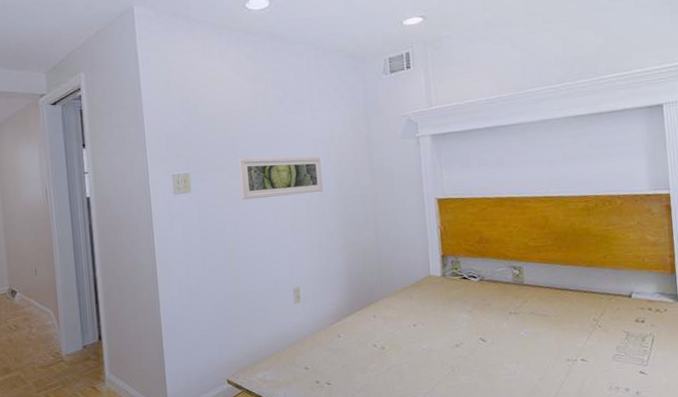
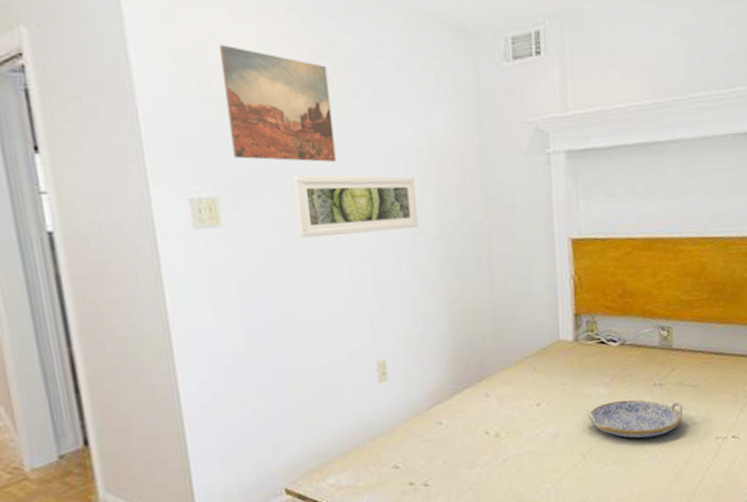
wall art: none [194,75,267,148] -> present [218,44,336,162]
serving tray: none [453,324,536,357] -> present [586,399,683,438]

